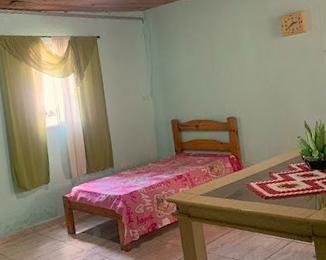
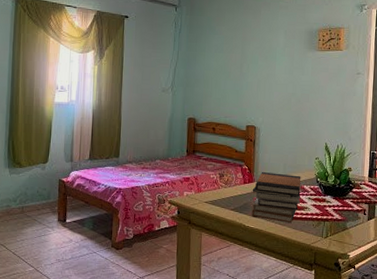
book stack: none [242,156,290,202] -> present [252,171,301,223]

